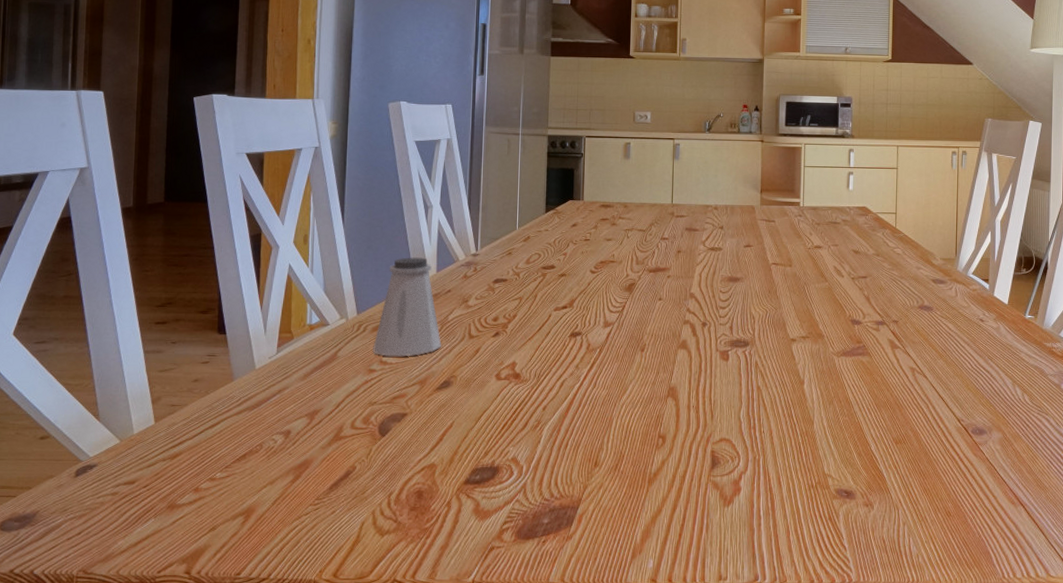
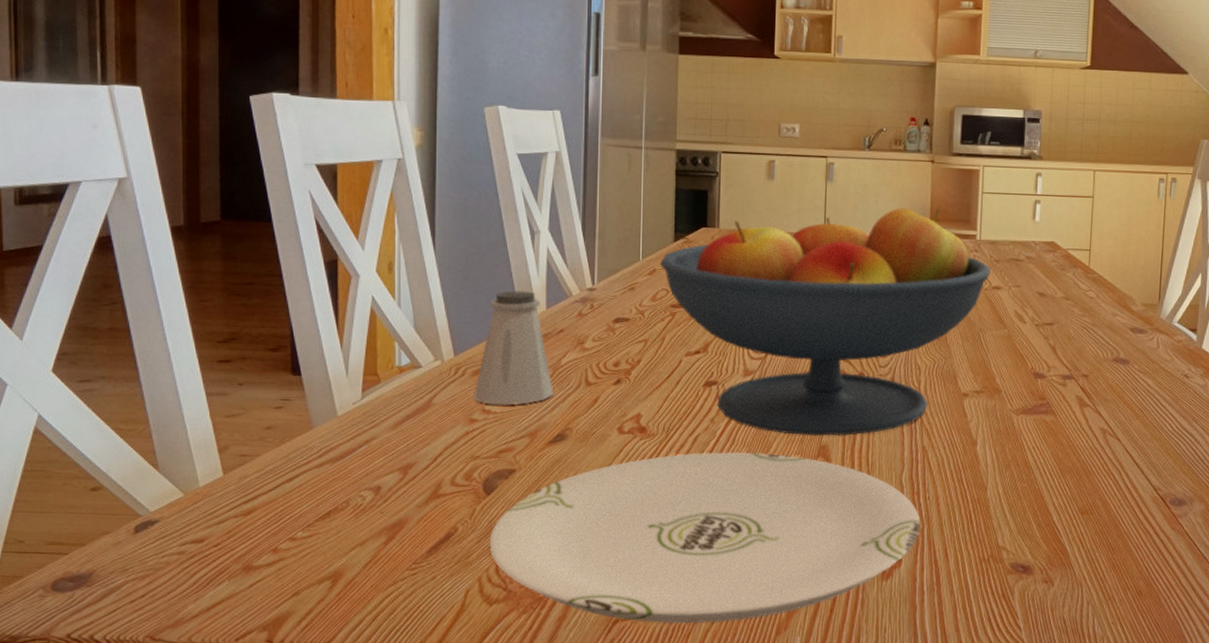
plate: none [382,394,757,550] -> present [489,451,921,624]
fruit bowl: none [533,180,813,379] -> present [659,208,991,436]

